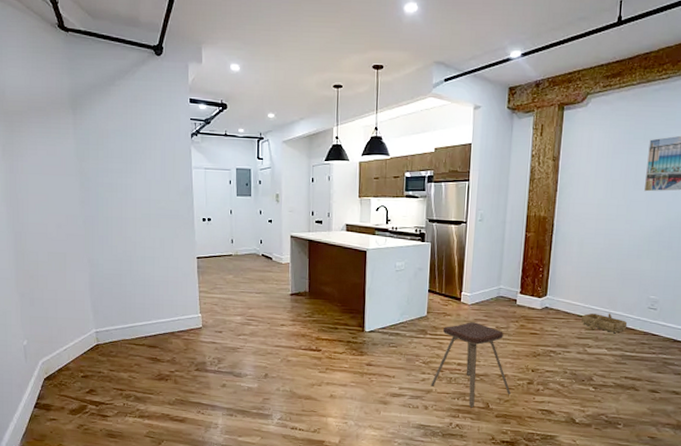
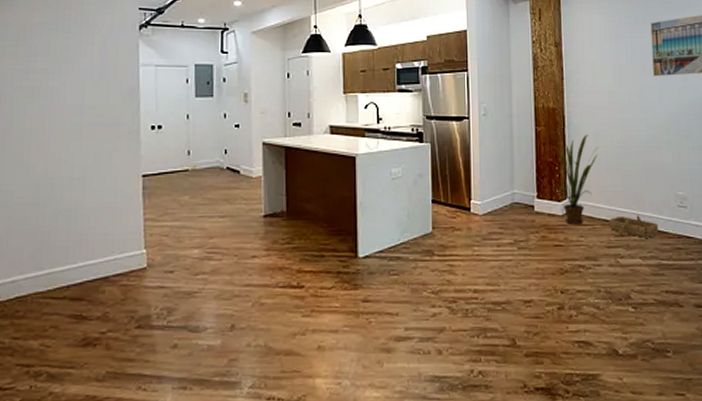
music stool: present [431,322,511,408] -> none [443,236,540,347]
house plant: none [538,242,582,318] -> present [552,135,599,225]

